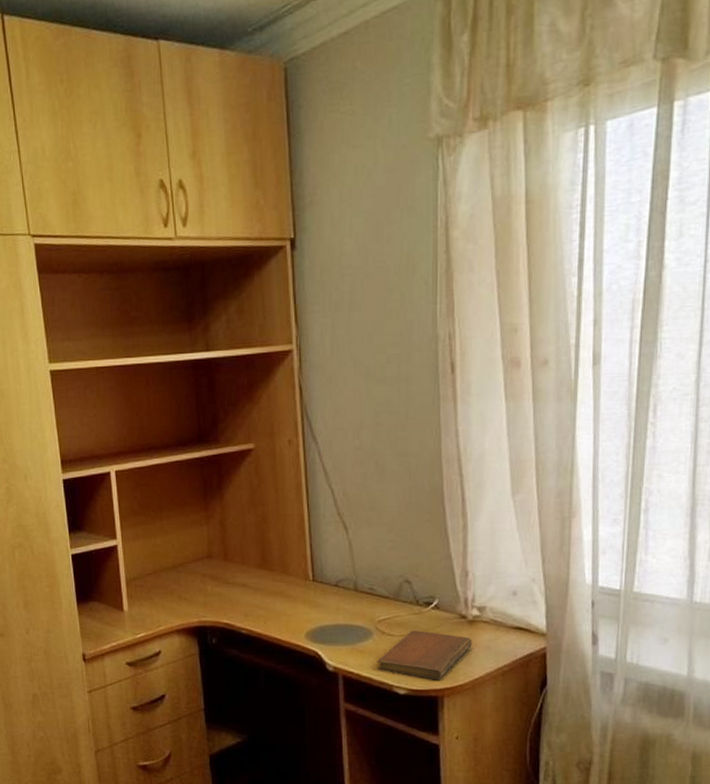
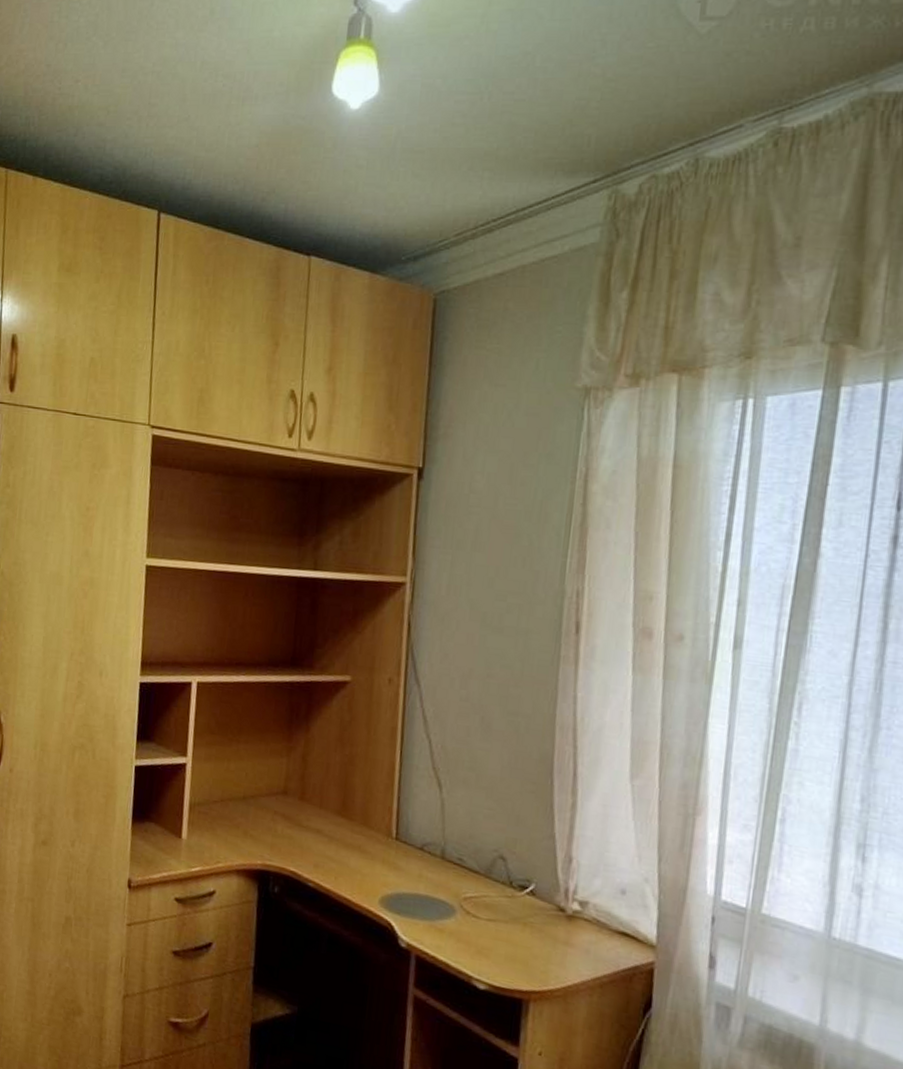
notebook: present [377,630,472,680] -> none [455,915,569,981]

